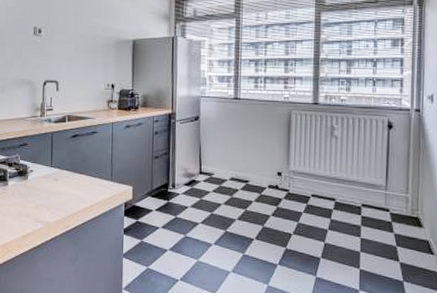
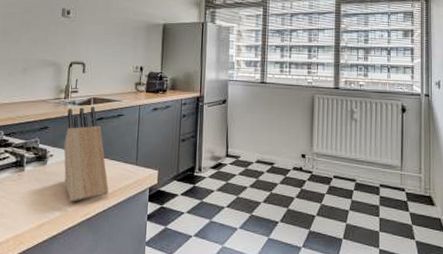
knife block: none [42,124,86,215] -> present [63,106,109,202]

